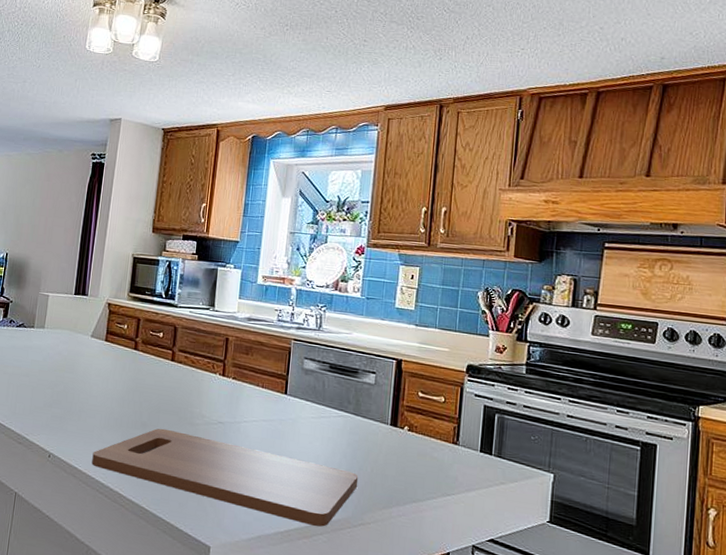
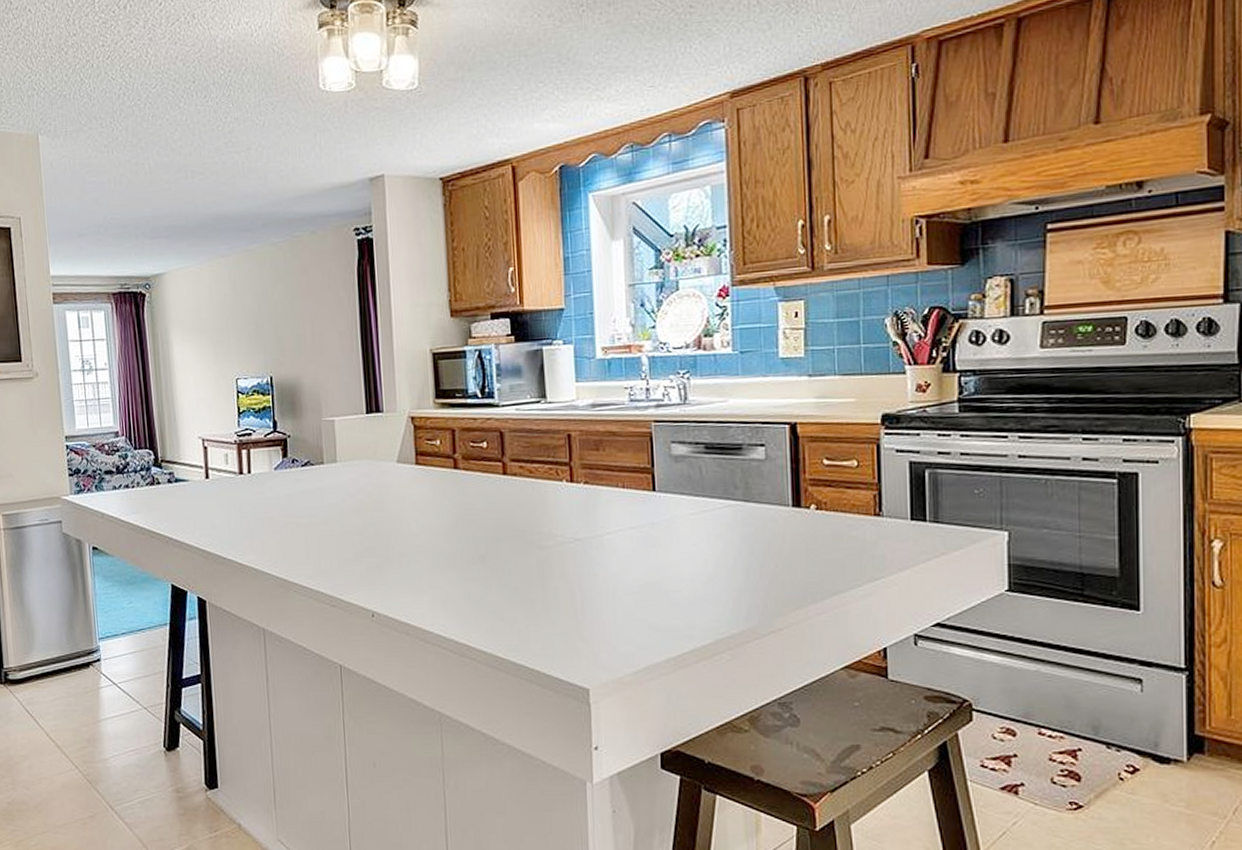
cutting board: present [92,428,359,527] -> none [425,559,761,645]

